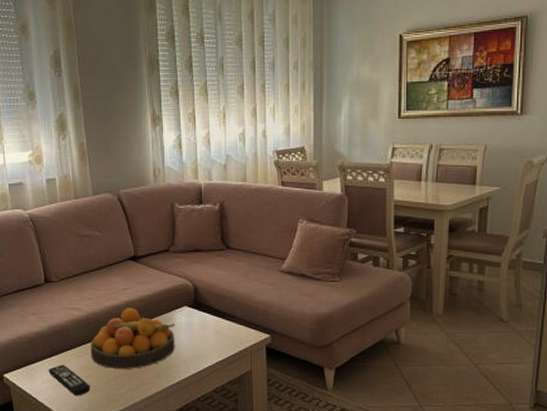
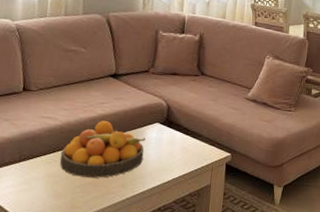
remote control: present [48,364,90,396] -> none [13,170,55,202]

